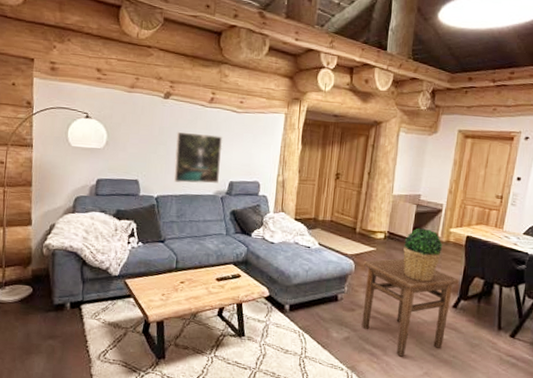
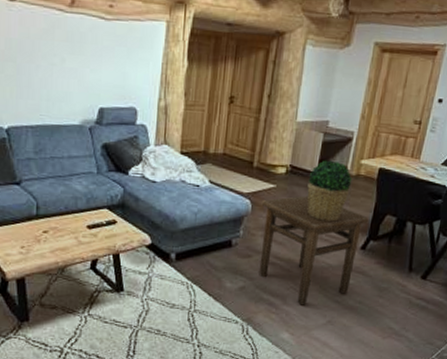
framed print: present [173,131,223,184] -> none [28,44,89,111]

